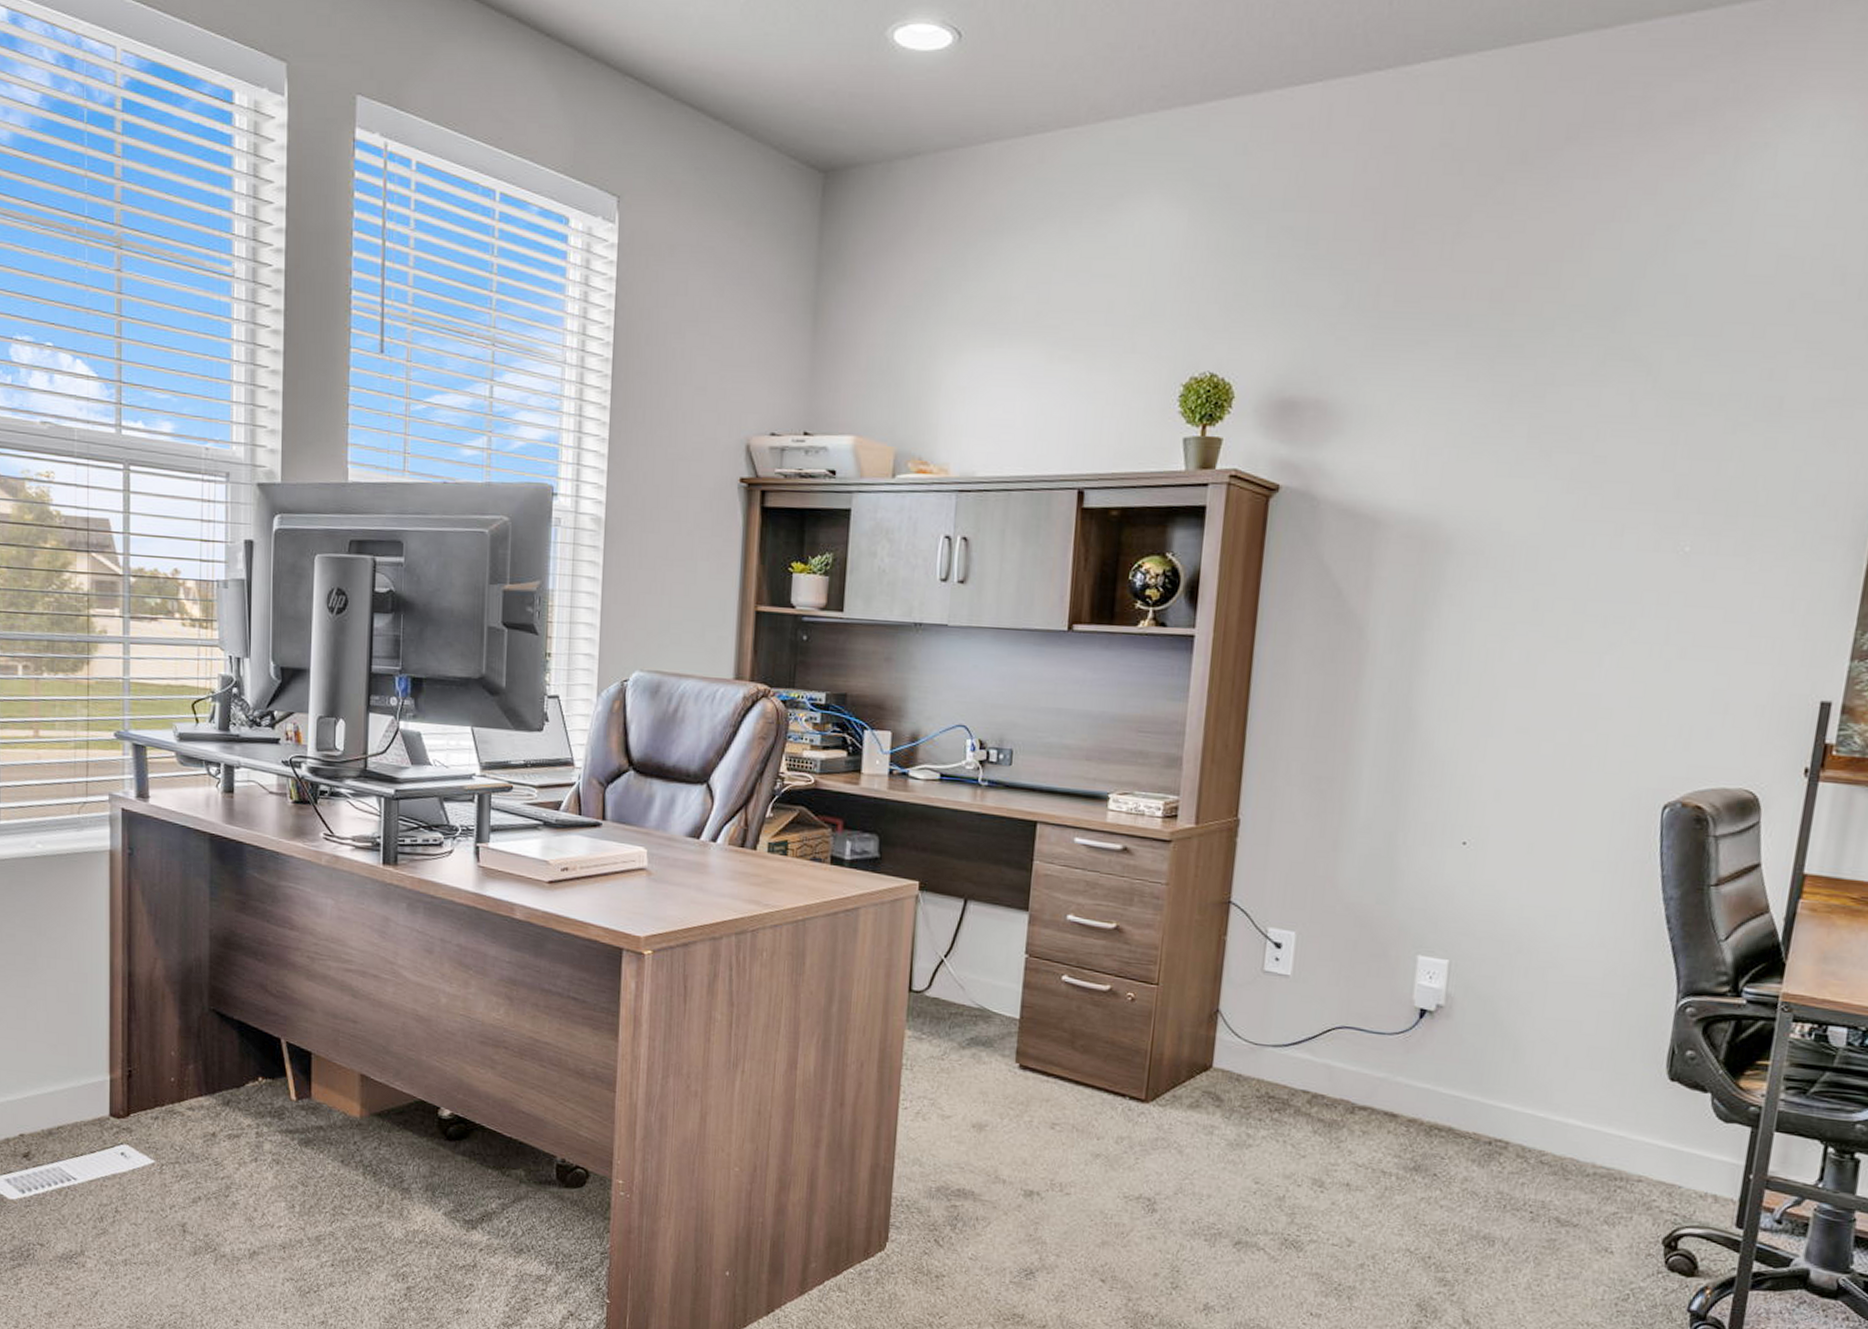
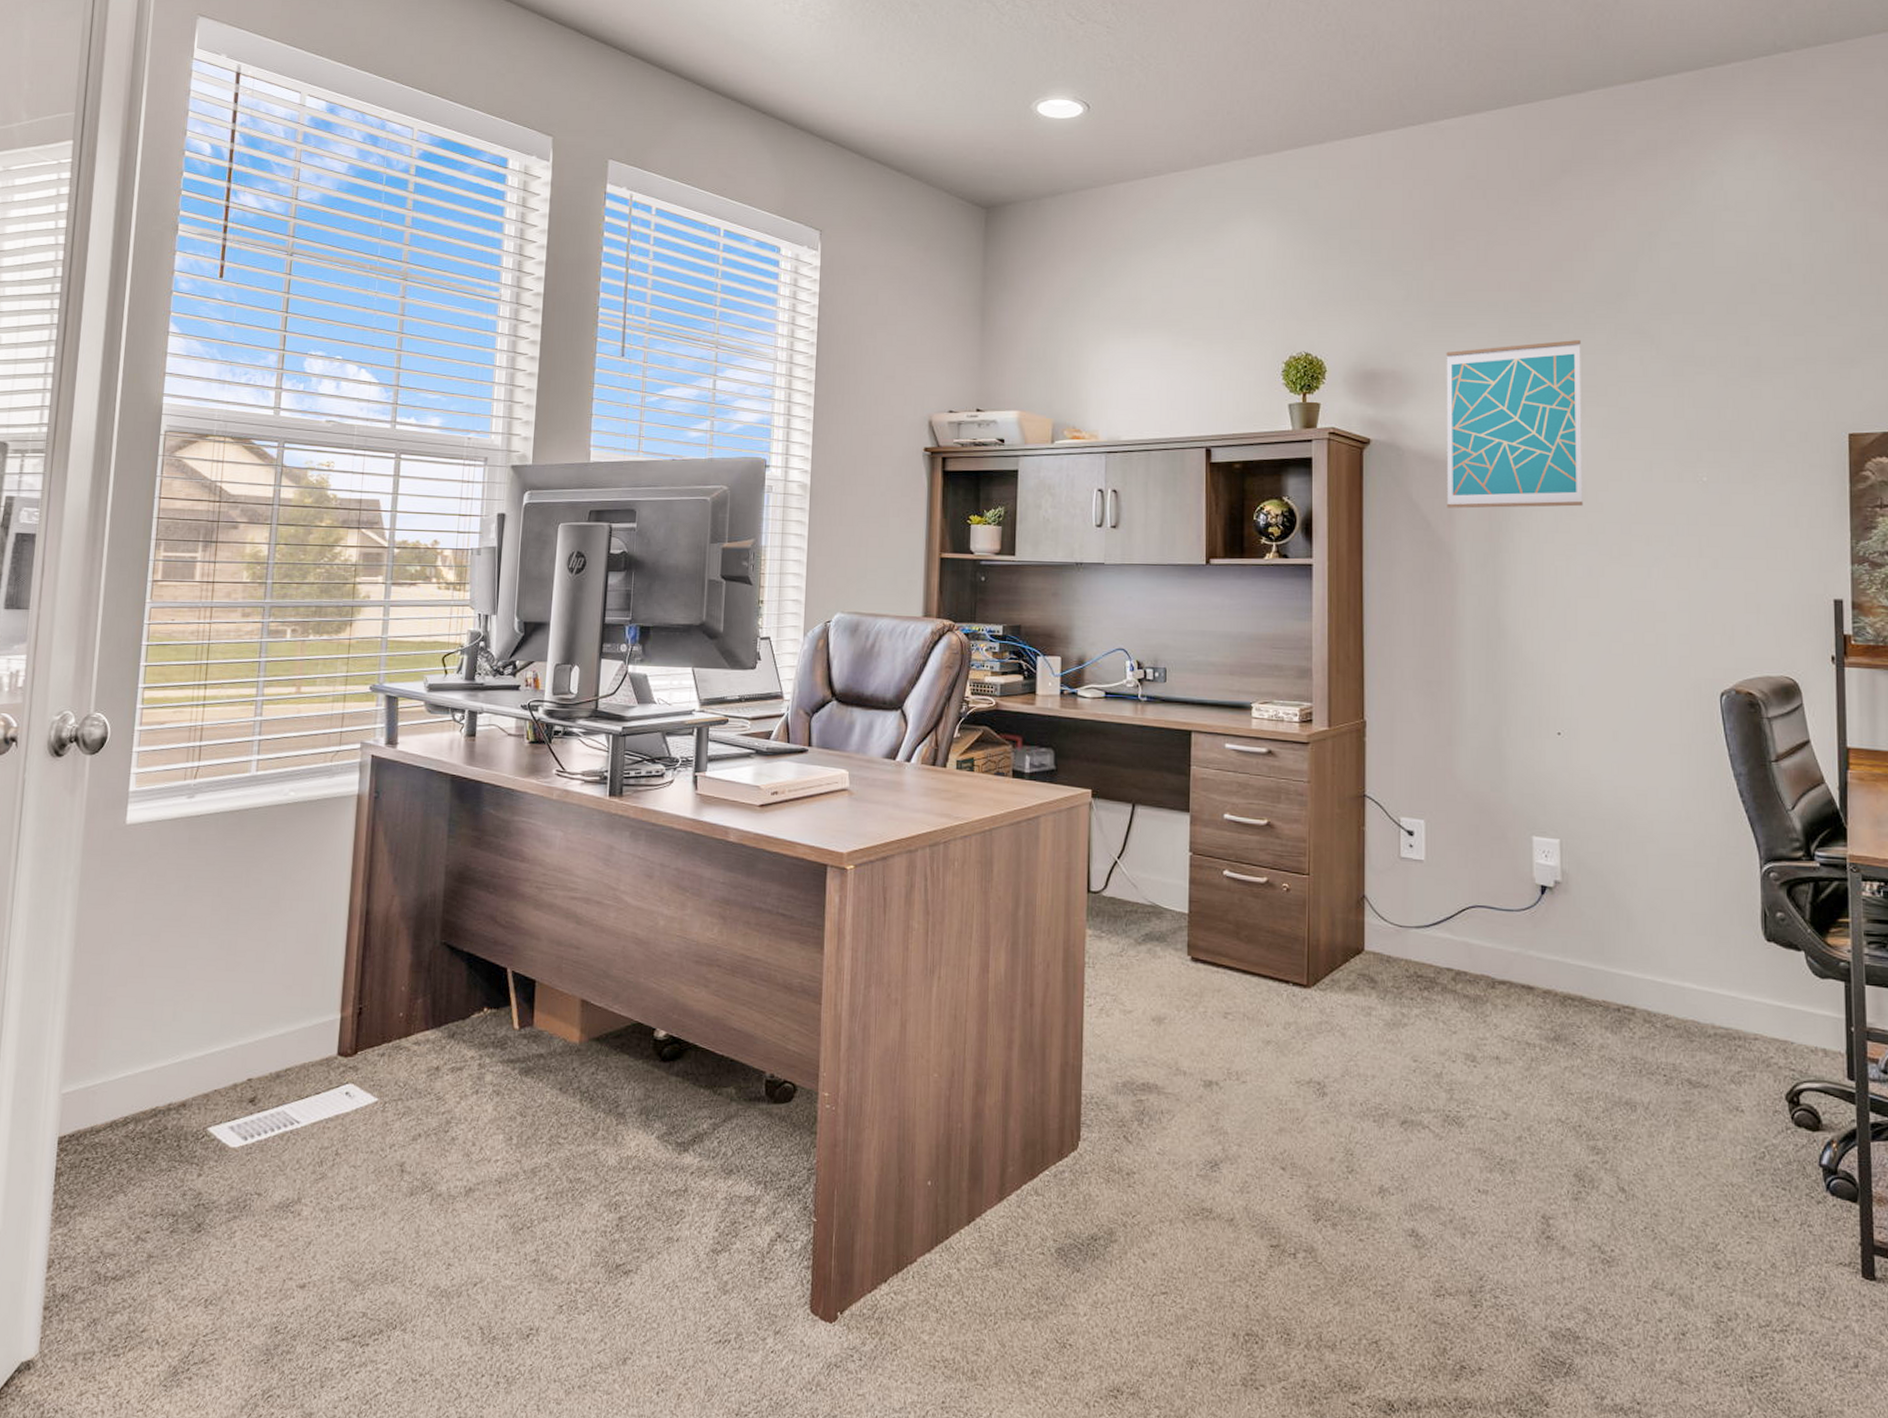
wall art: none [1364,366,1558,578] -> present [1446,340,1583,509]

